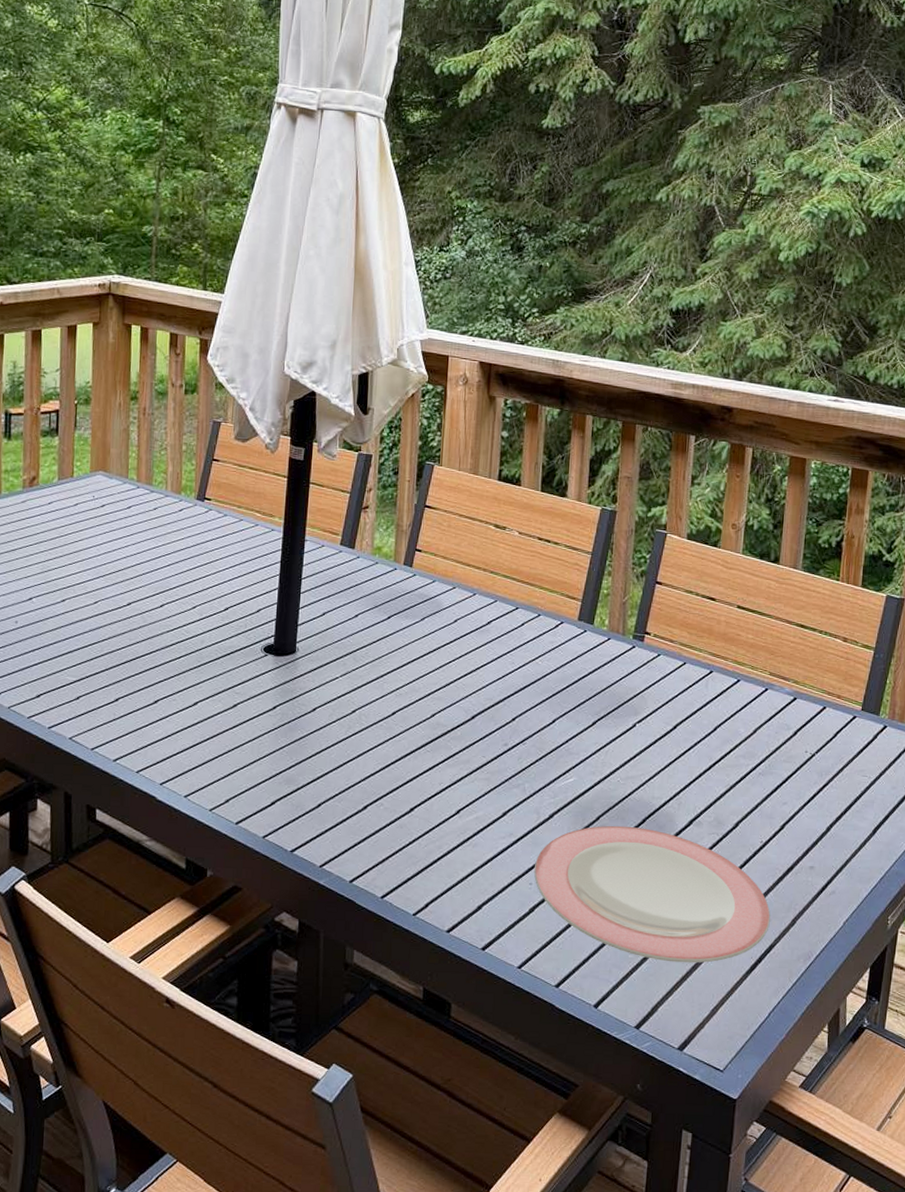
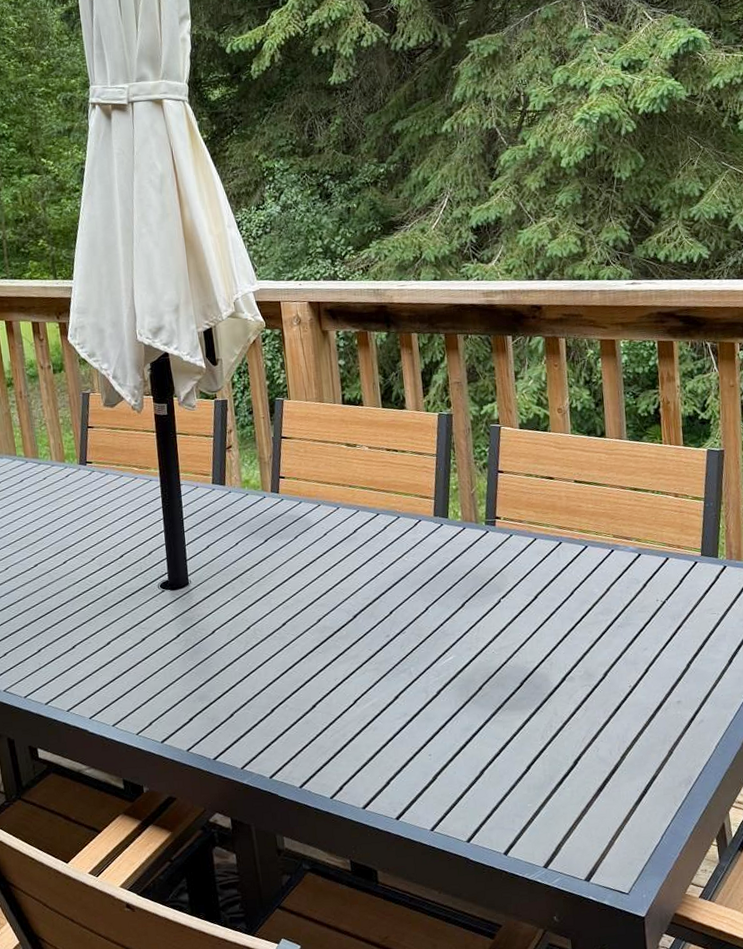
plate: present [534,825,771,963] -> none [431,690,650,805]

